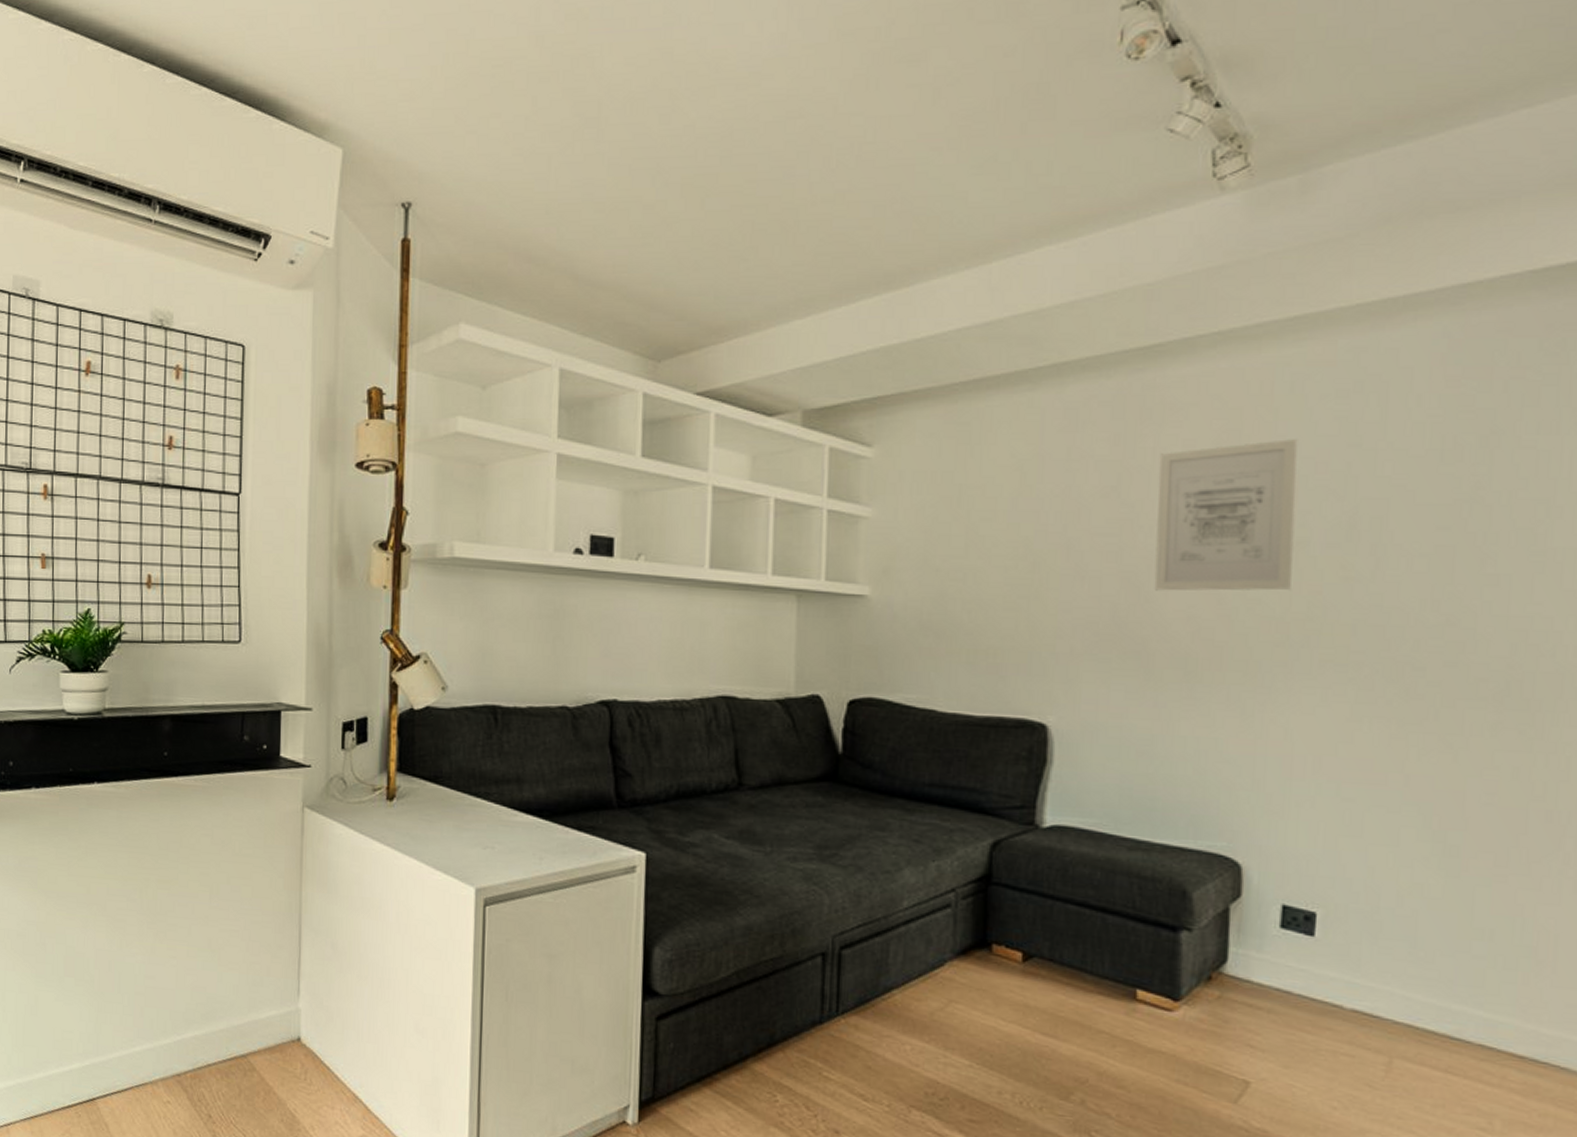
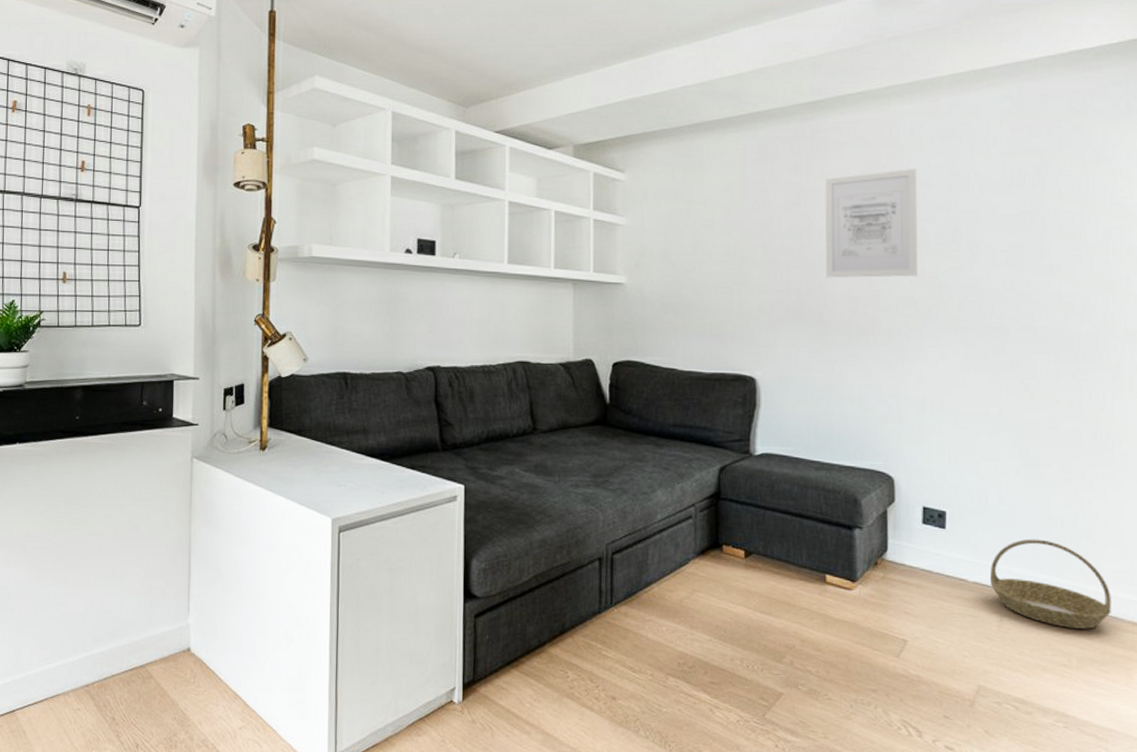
basket: none [1377,955,1561,1083] -> present [990,539,1111,629]

